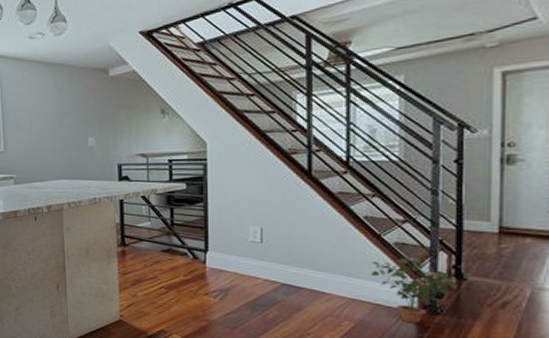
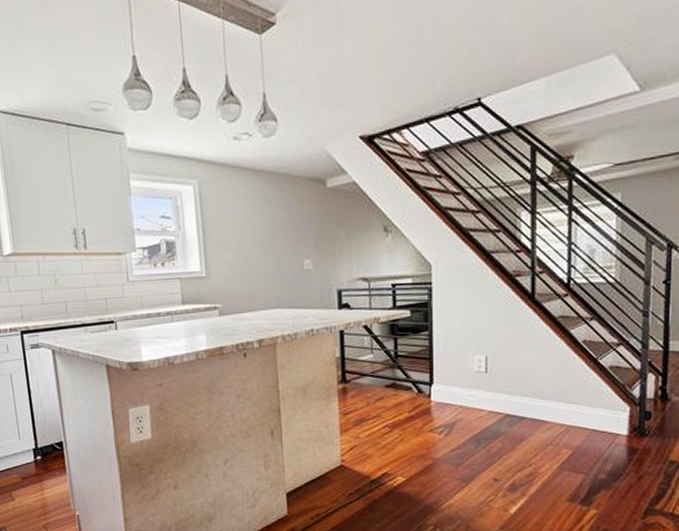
potted plant: present [371,256,459,323] -> none [588,379,665,446]

